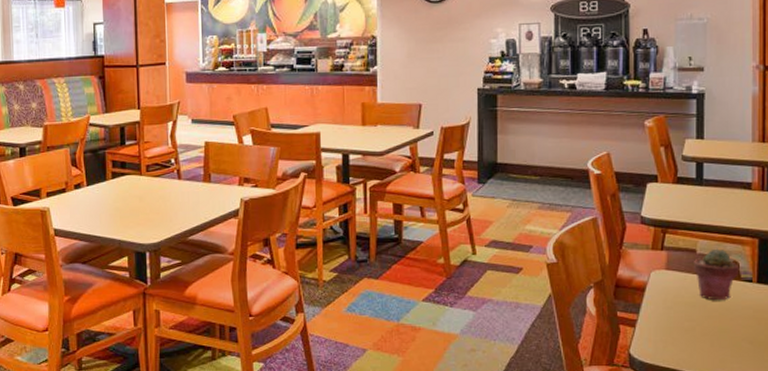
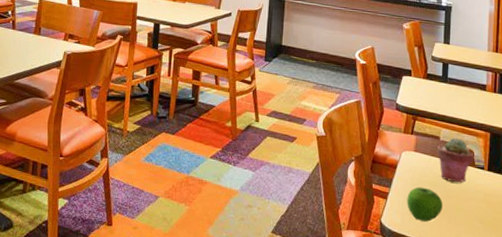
apple: none [659,309,703,348] -> present [407,187,443,222]

